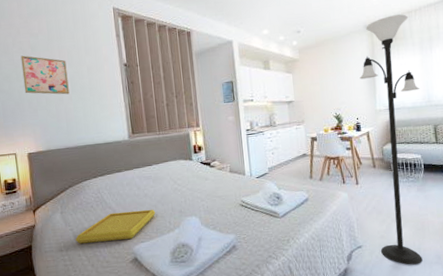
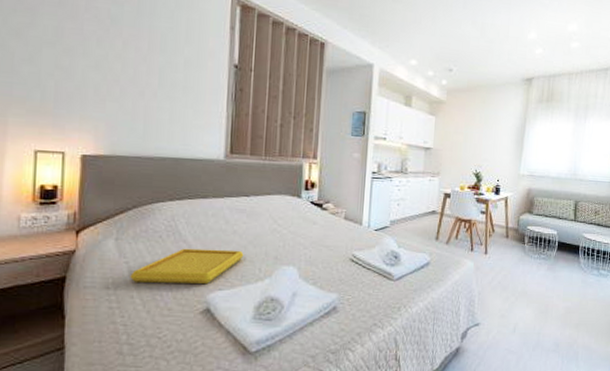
wall art: present [20,55,70,95] -> none [91,25,157,89]
floor lamp: present [360,14,423,265] -> none [499,73,568,351]

